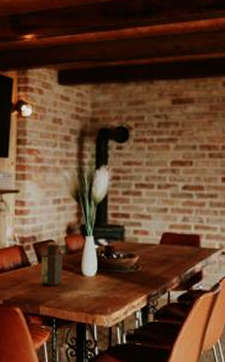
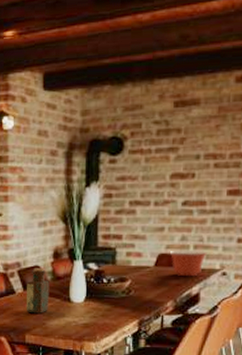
mixing bowl: none [173,230,207,255] -> present [169,251,207,277]

